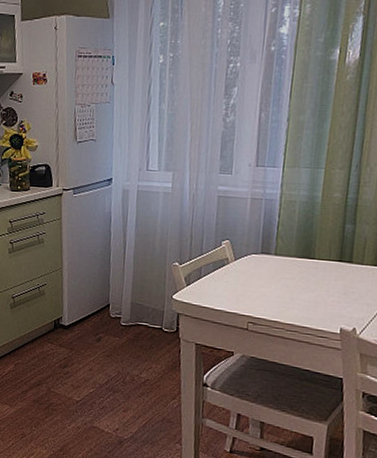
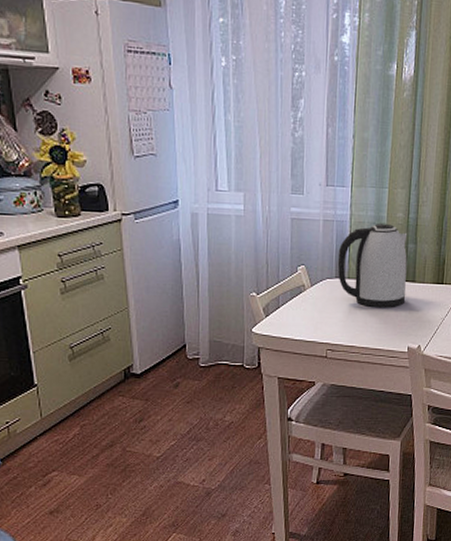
kettle: none [264,202,345,287] -> present [337,223,408,308]

